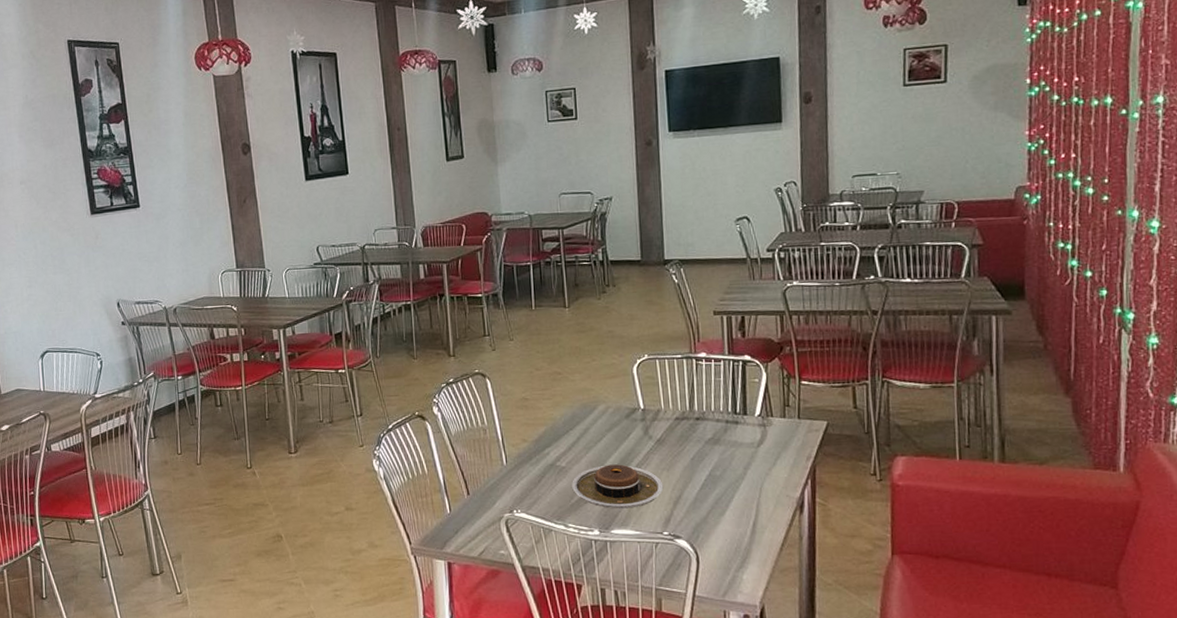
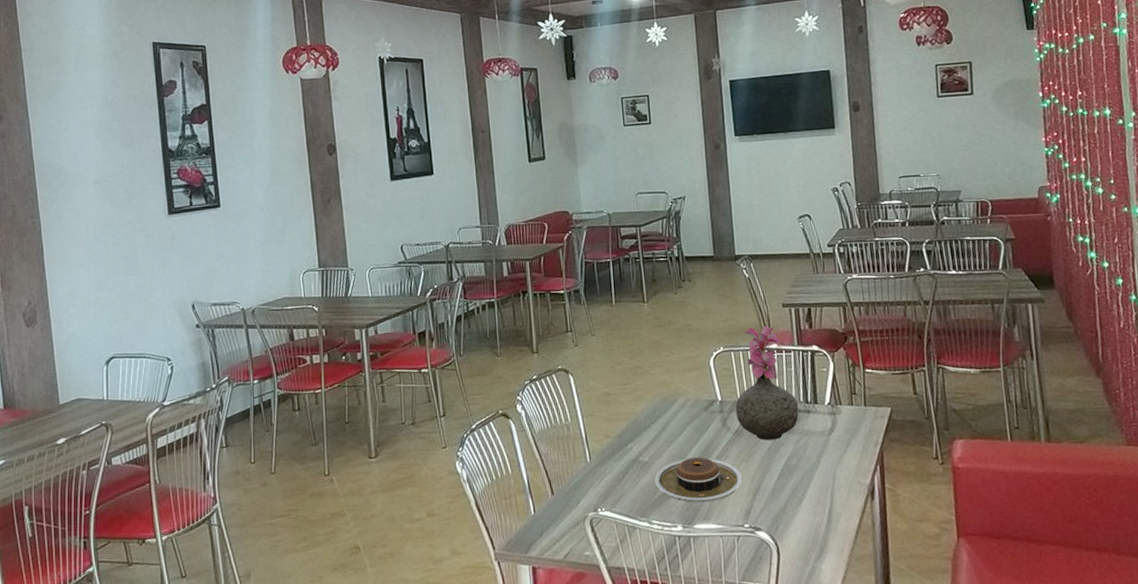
vase: none [659,334,727,450] -> present [735,326,799,441]

